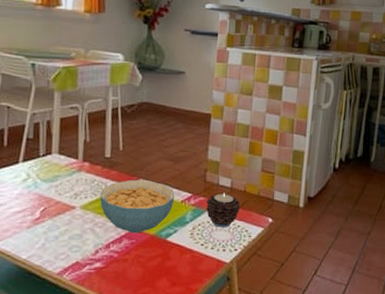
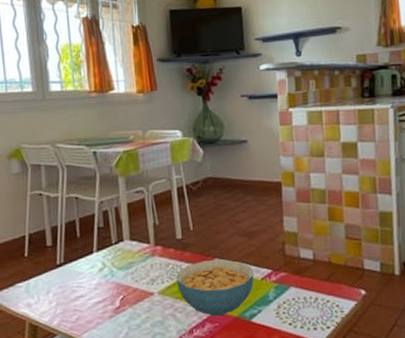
candle: present [206,193,240,228] -> none [288,266,327,304]

